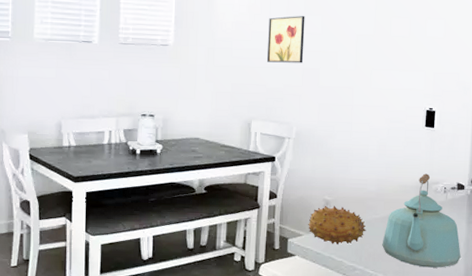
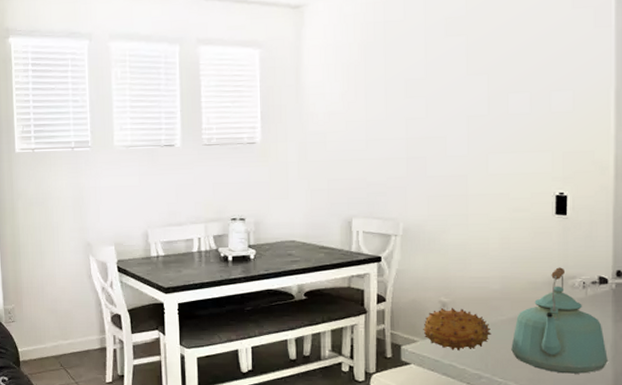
wall art: present [266,16,305,63] -> none [365,100,407,154]

